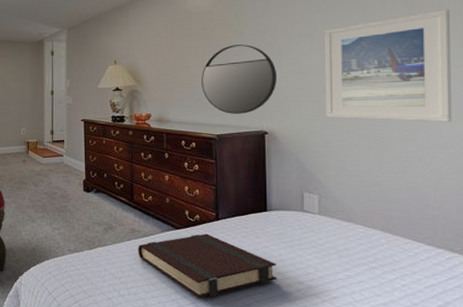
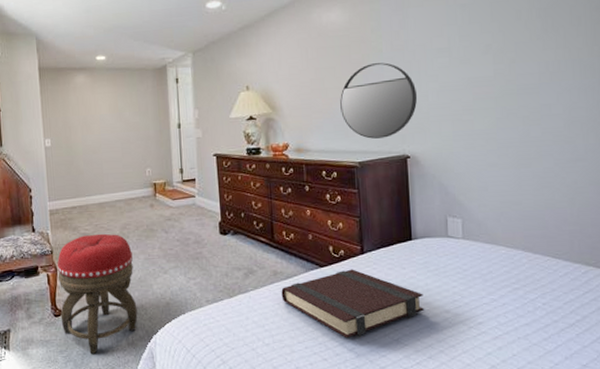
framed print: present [324,9,452,122] -> none [462,18,585,138]

